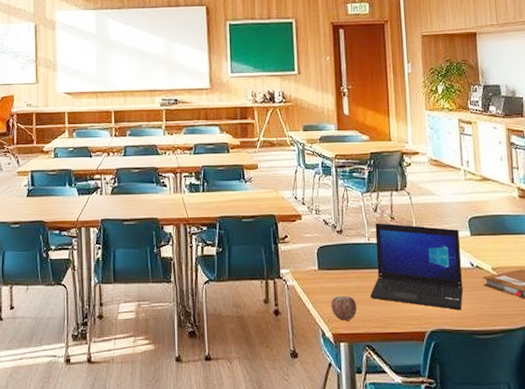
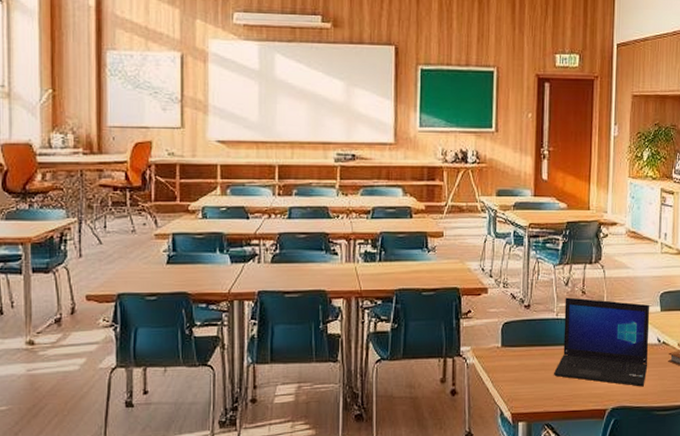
apple: present [331,296,357,321] -> none [512,374,539,399]

